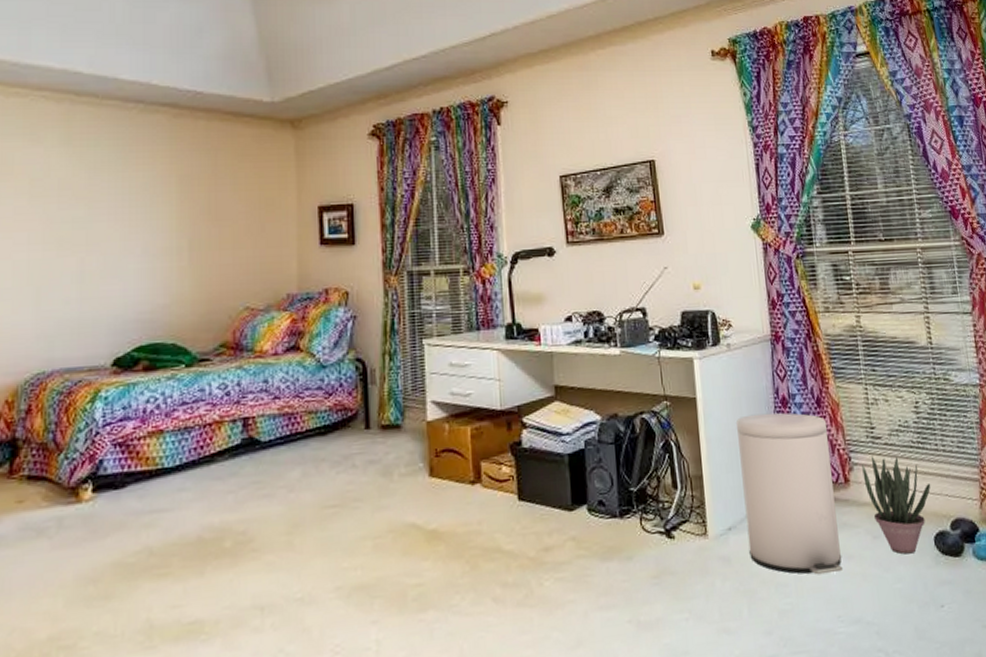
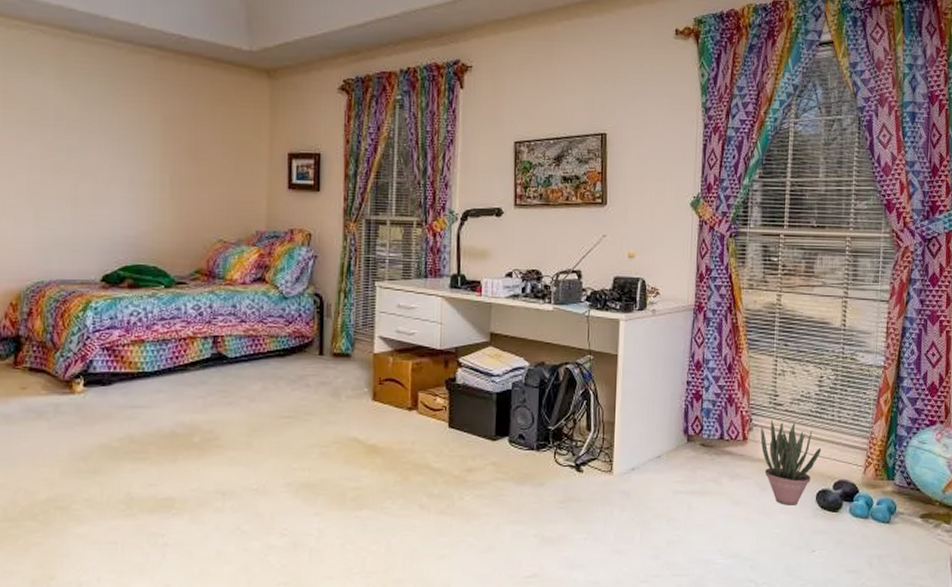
pedal bin: present [736,412,842,575] -> none [648,374,735,515]

